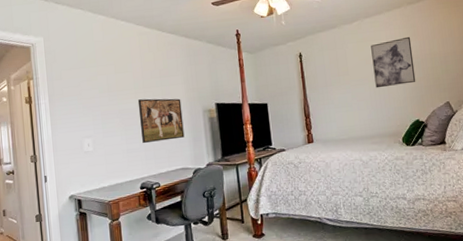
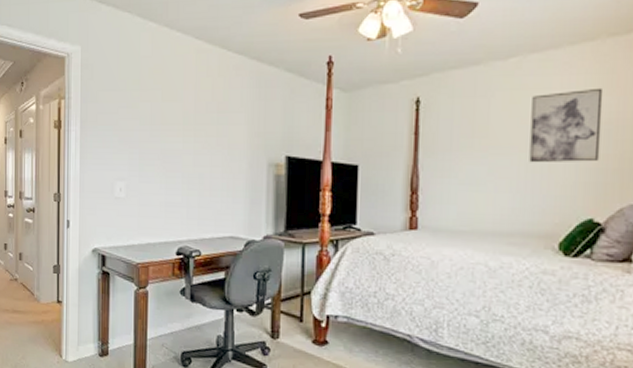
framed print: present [137,98,185,144] -> none [185,139,241,198]

